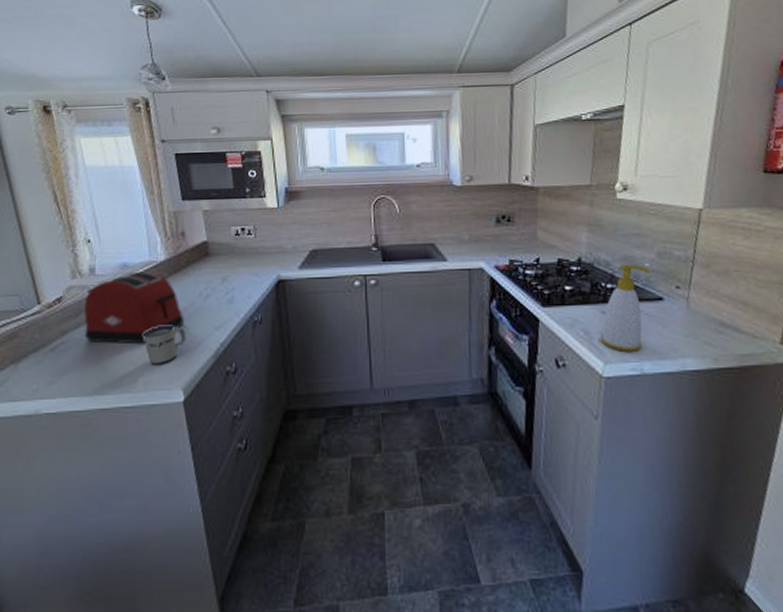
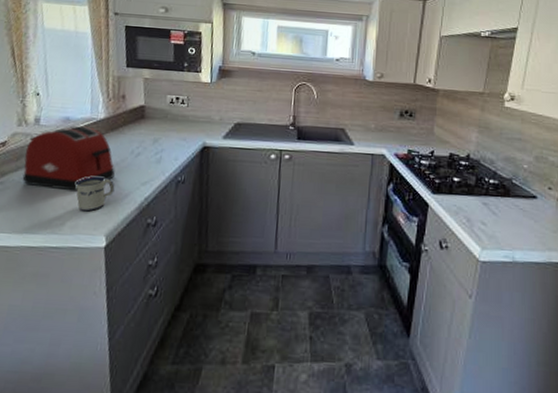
soap bottle: present [600,264,650,351] -> none [480,164,527,241]

